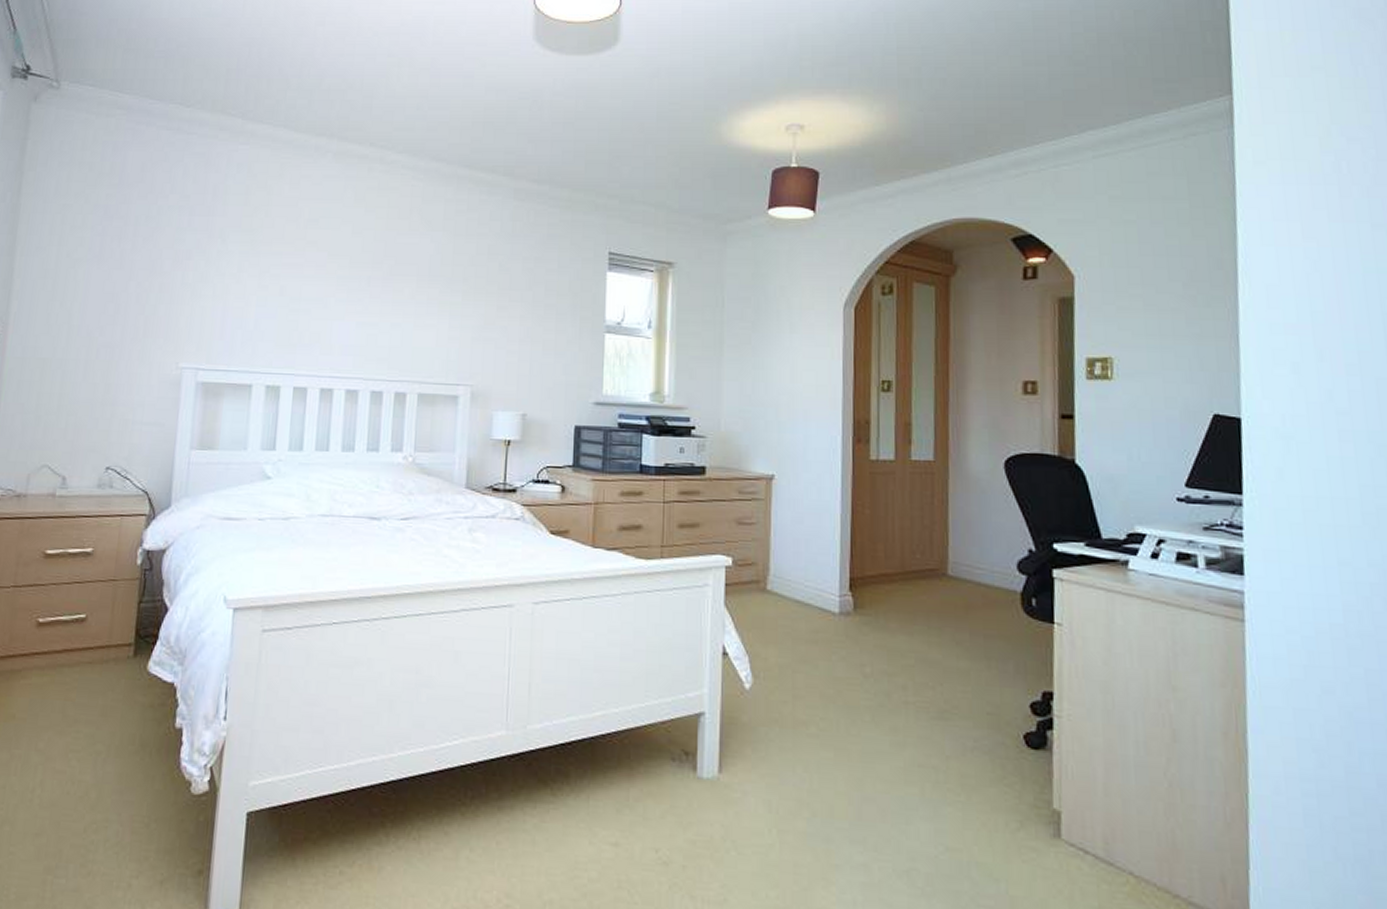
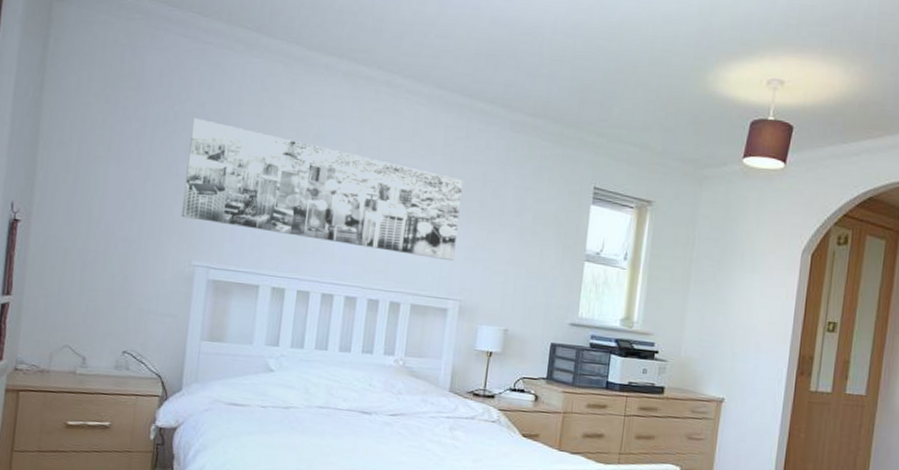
wall art: none [167,211,467,344] -> present [182,117,463,261]

